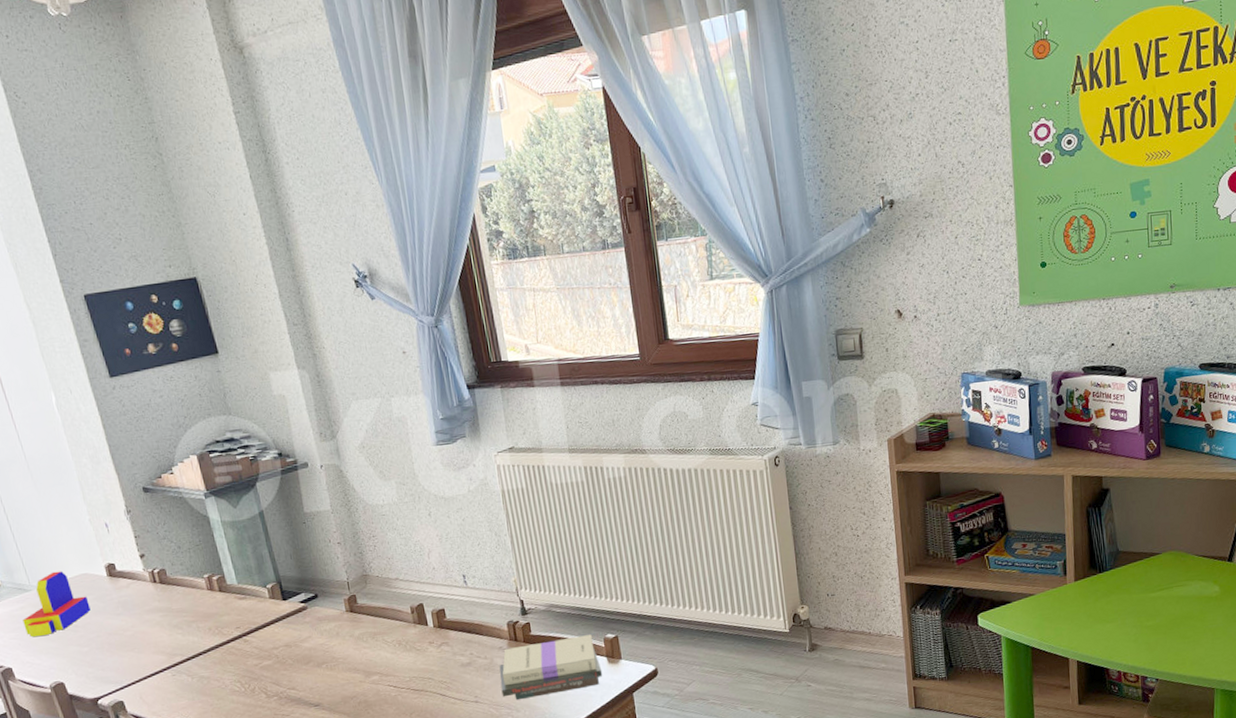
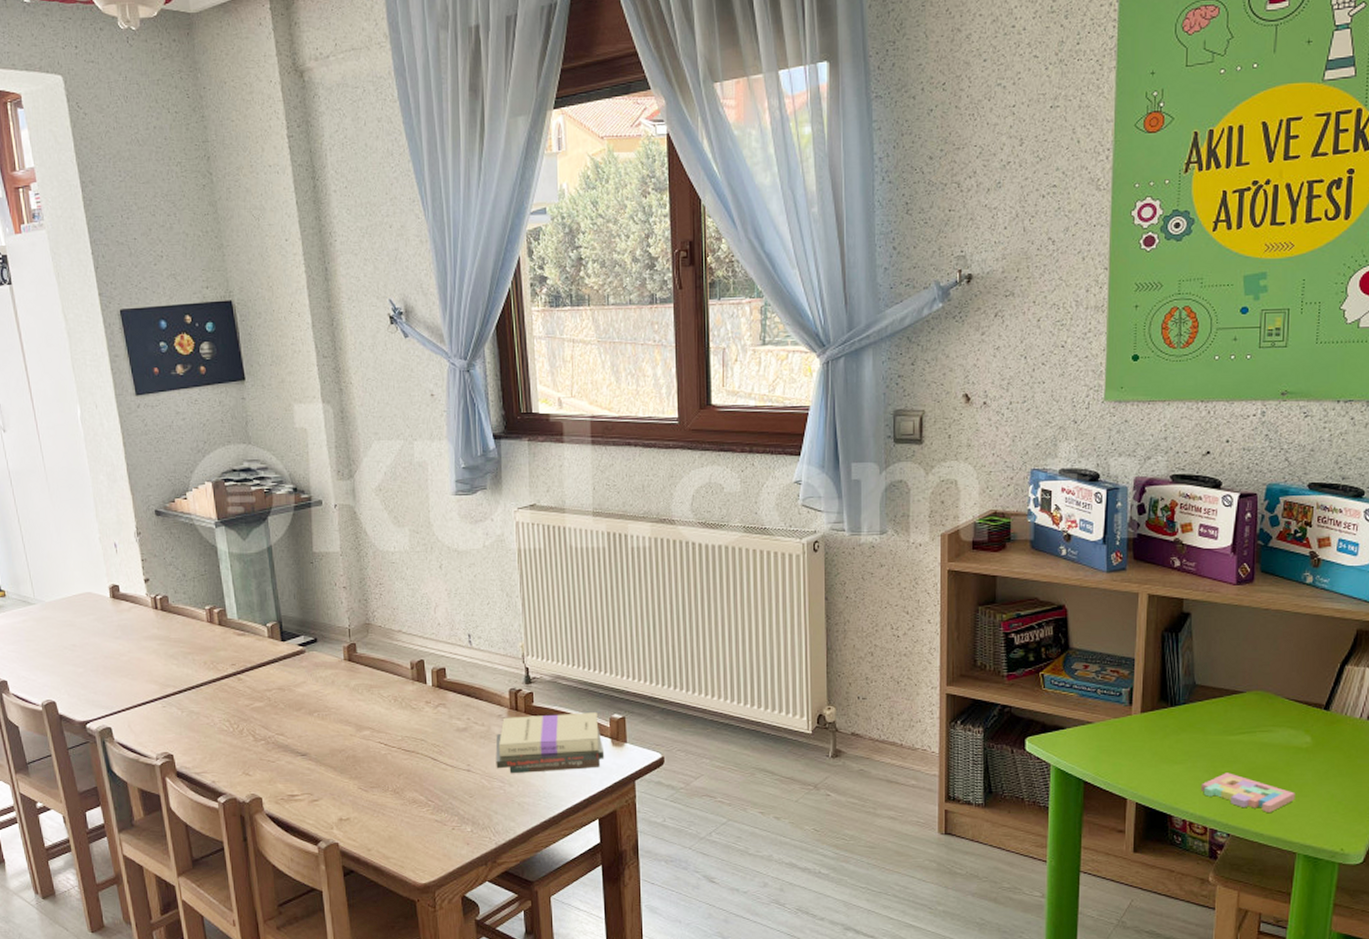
toy blocks: present [23,571,91,638] -> none [23,587,90,652]
toy blocks: none [1130,625,1210,656] -> present [1200,773,1296,812]

